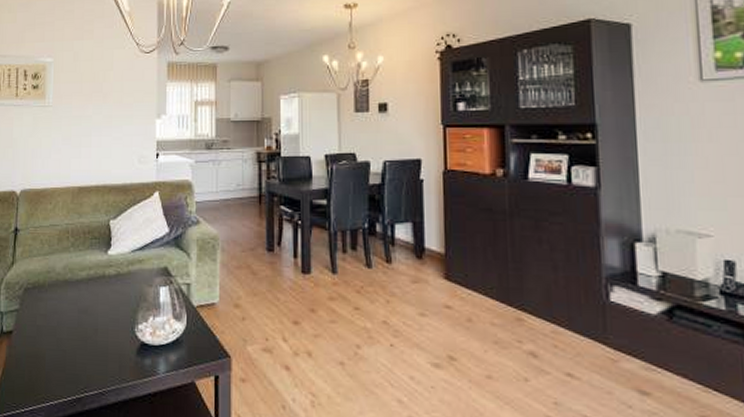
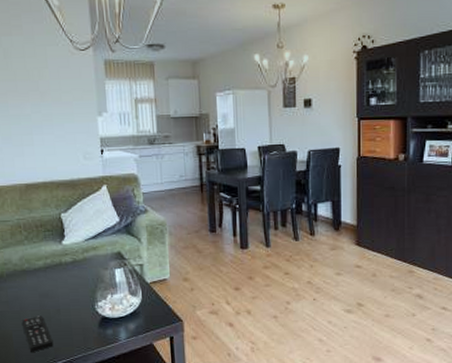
remote control: none [57,334,87,377] -> present [22,316,54,352]

